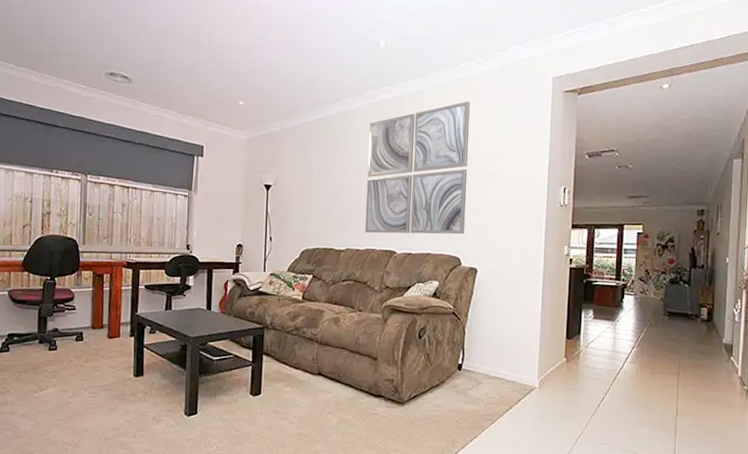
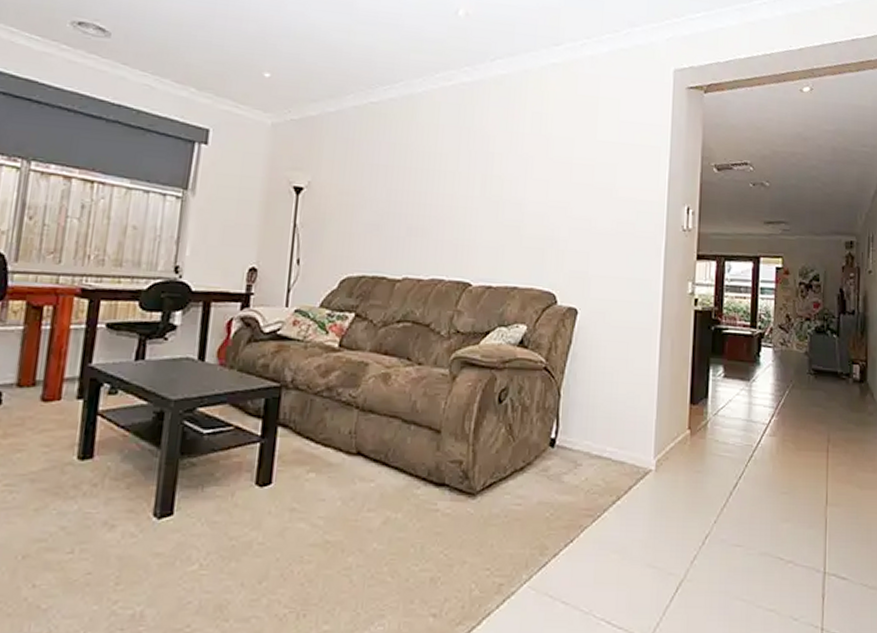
wall art: present [364,101,470,235] -> none [429,91,572,264]

